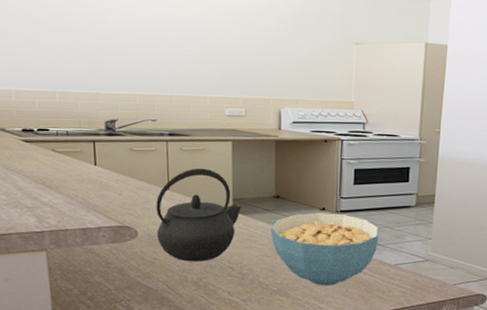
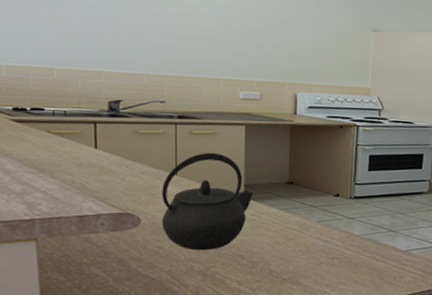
cereal bowl: present [271,212,379,286] -> none [283,198,393,274]

